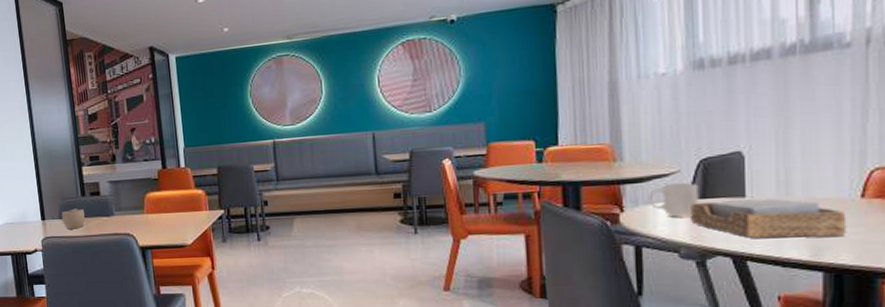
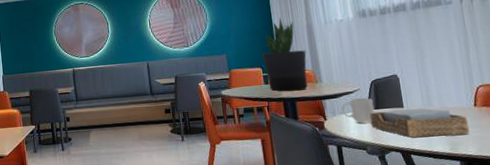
planter: none [537,71,604,173] -> present [262,17,308,92]

